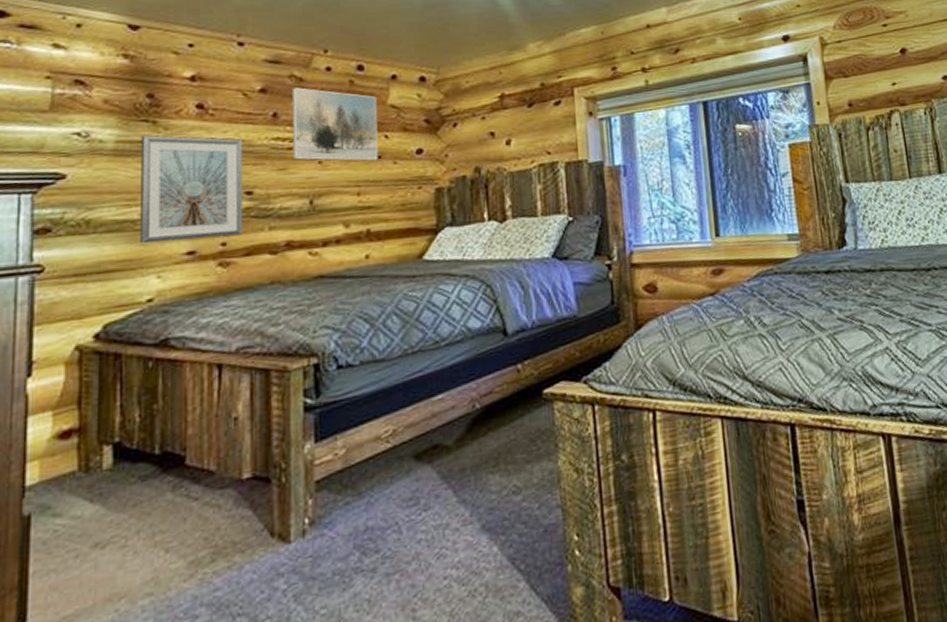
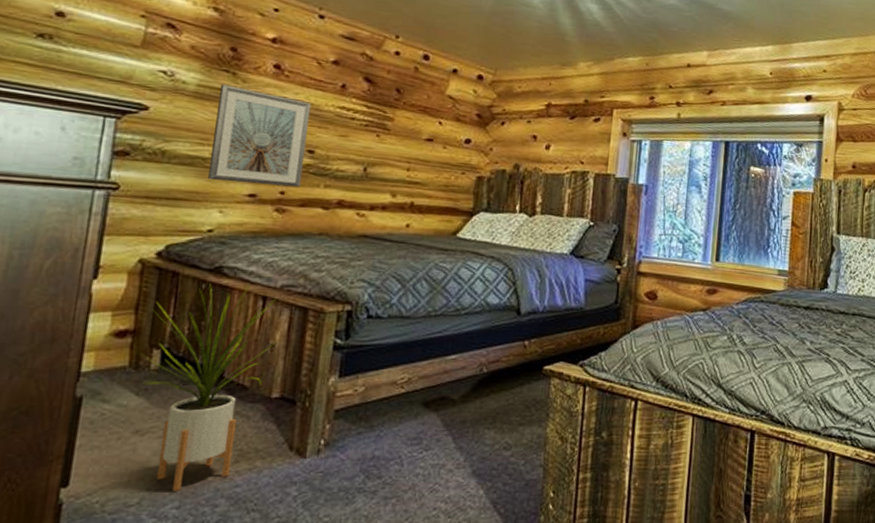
house plant: none [90,353,239,608] -> present [140,283,276,491]
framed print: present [291,87,378,161] -> none [354,65,437,143]

